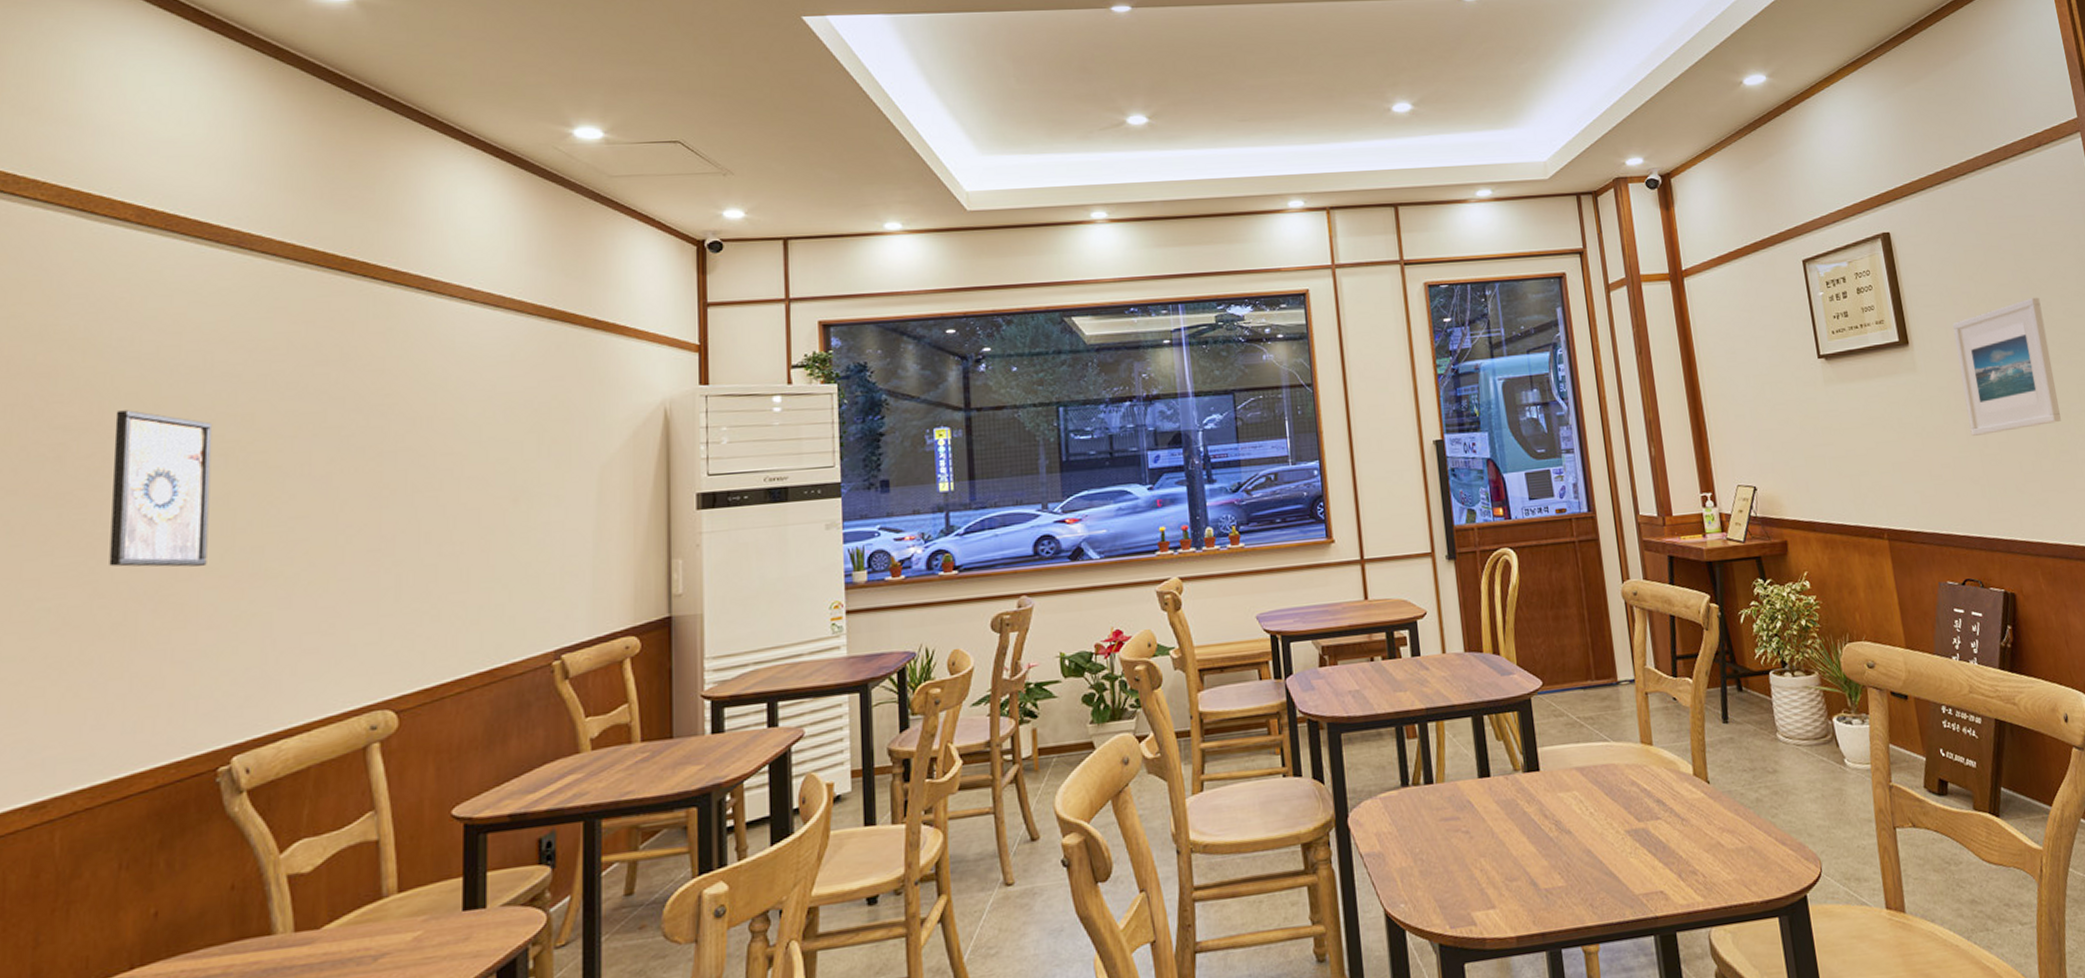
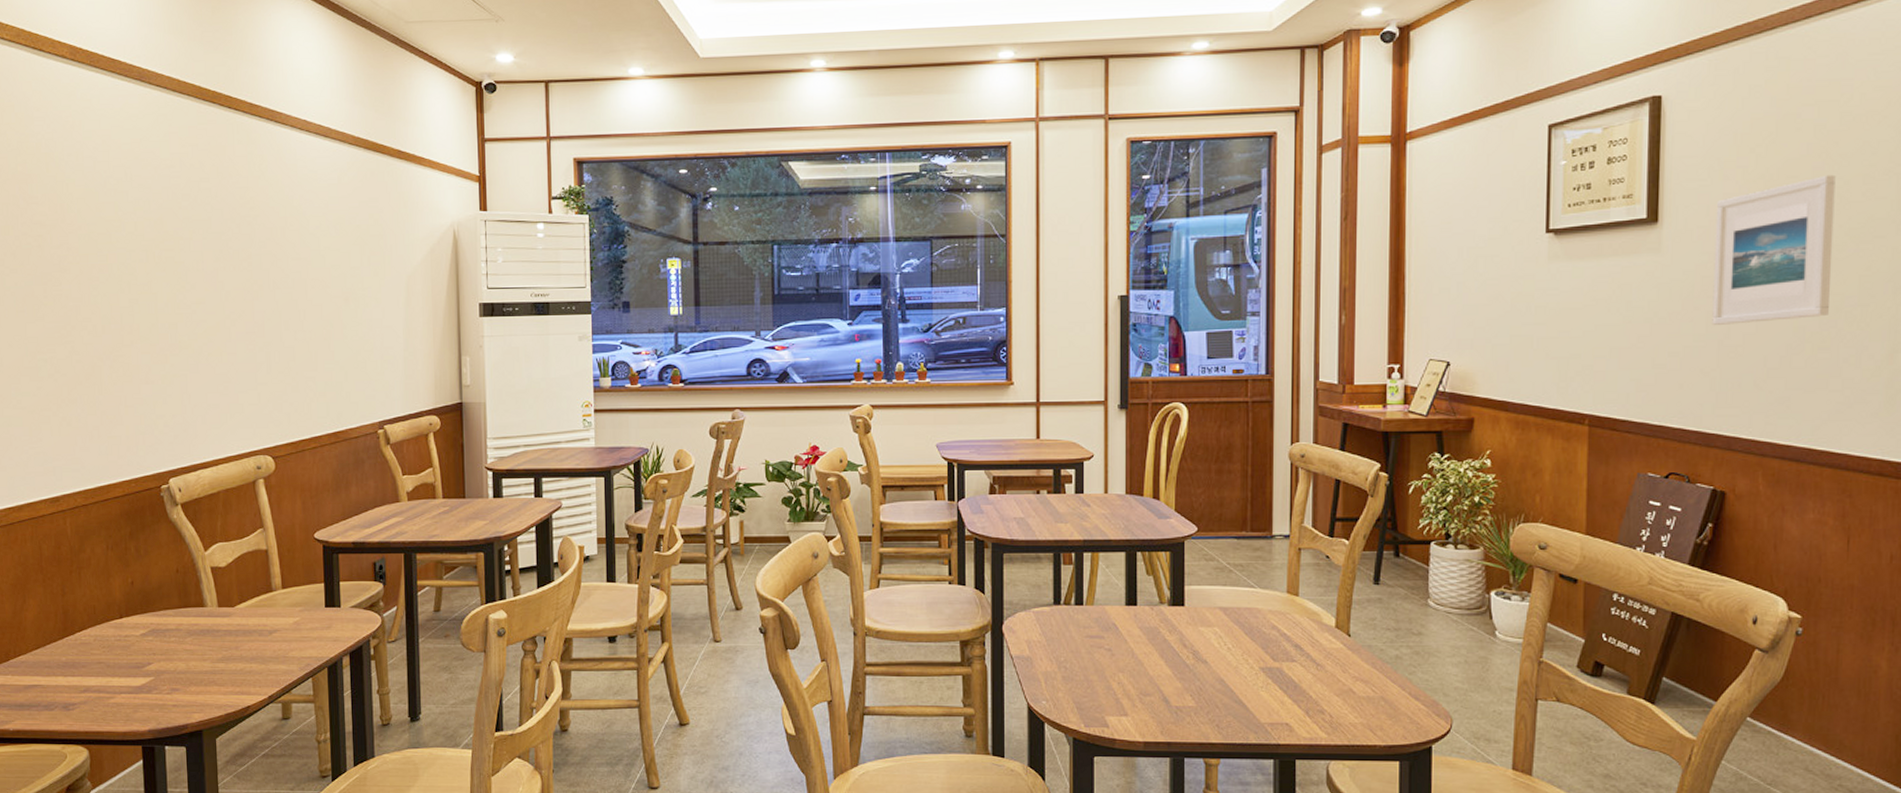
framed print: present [109,410,213,567] -> none [72,212,141,336]

